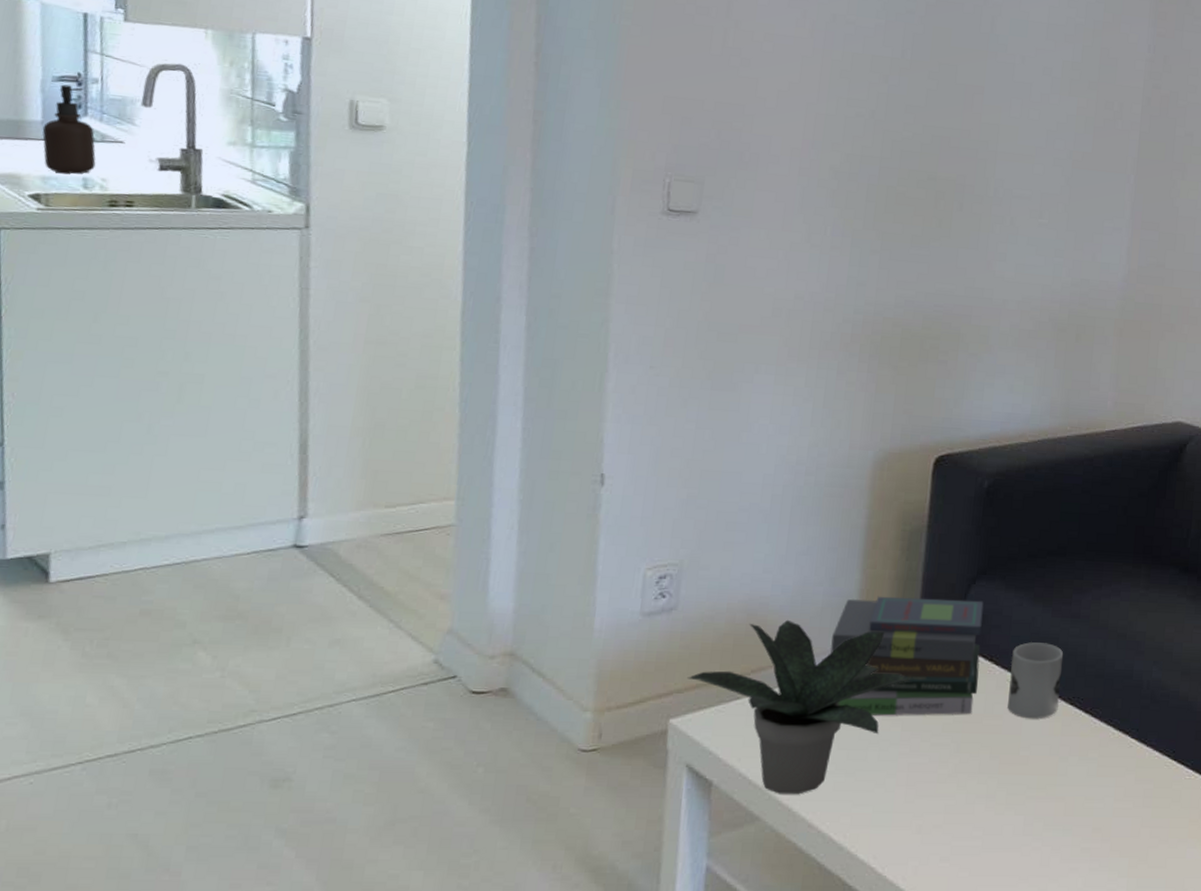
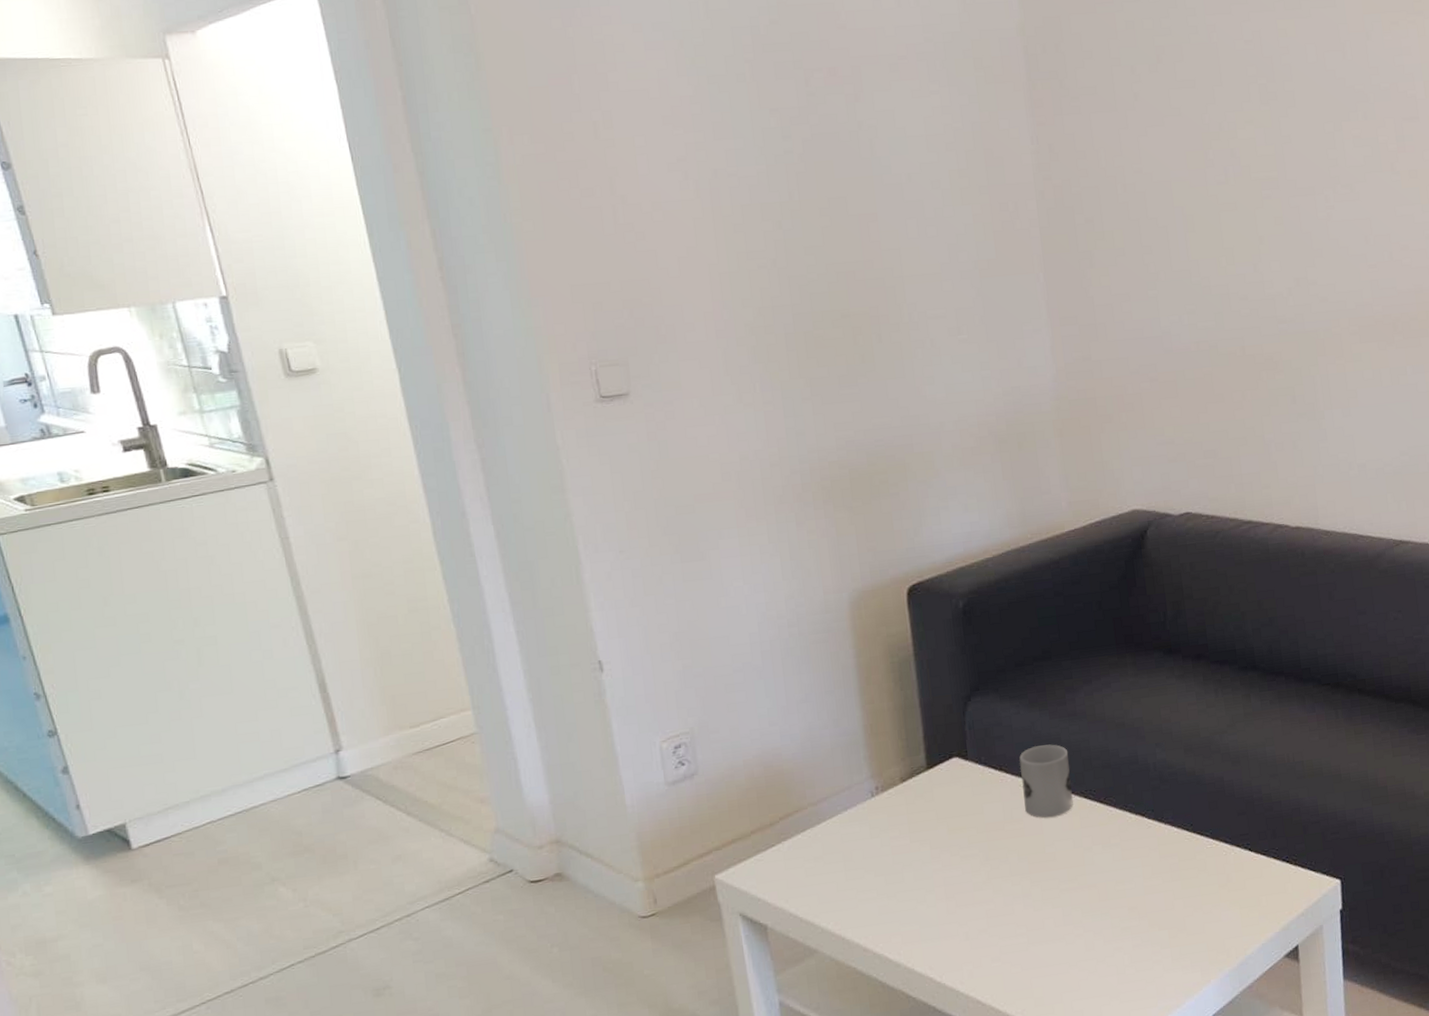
soap dispenser: present [42,84,96,174] -> none [8,387,66,472]
potted plant: present [687,619,911,795] -> none [722,761,930,926]
books: present [822,596,984,716] -> none [842,715,994,840]

